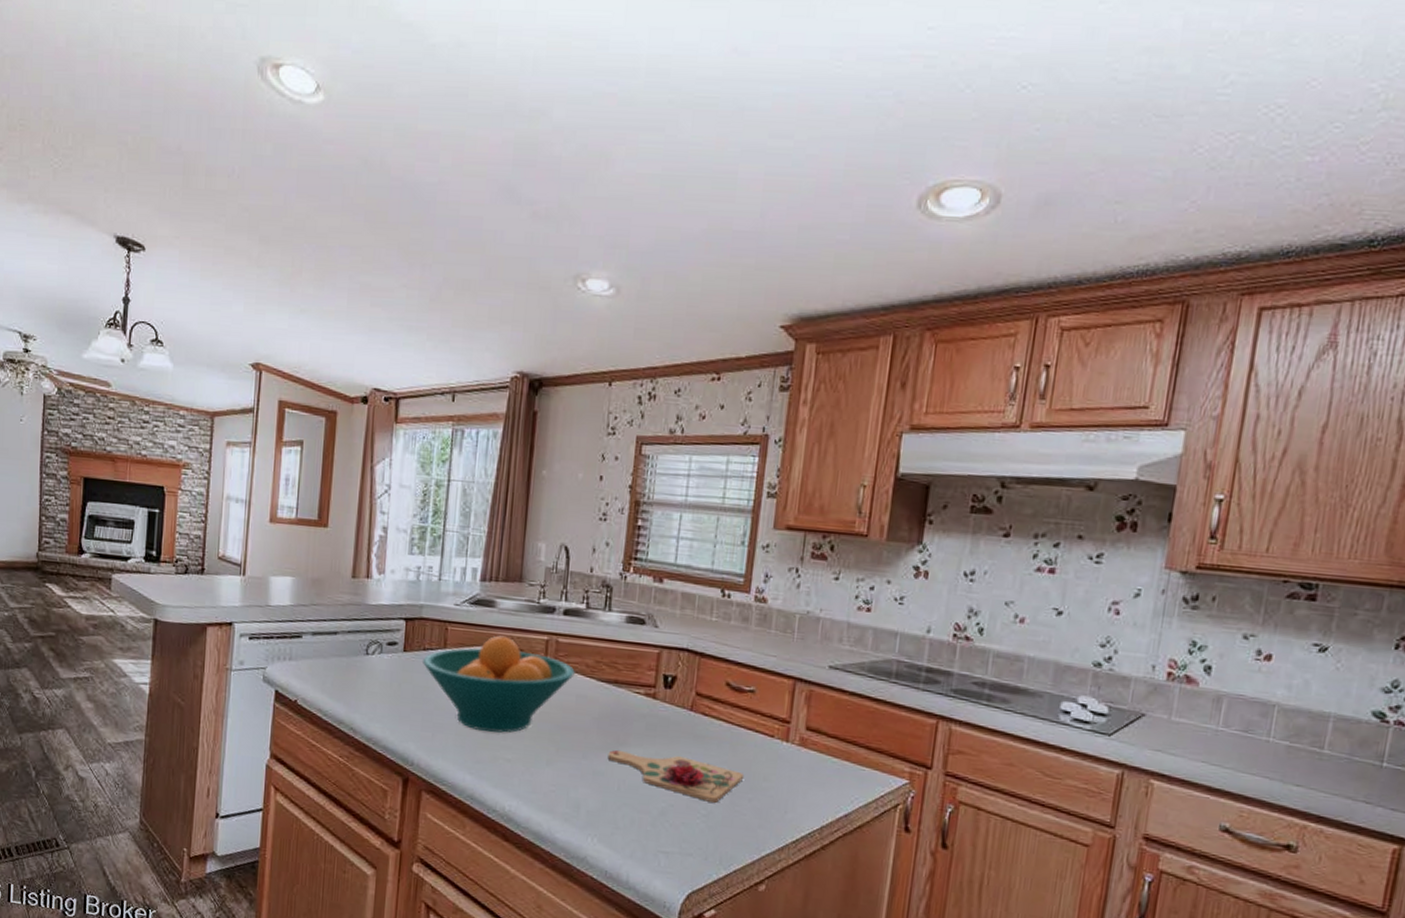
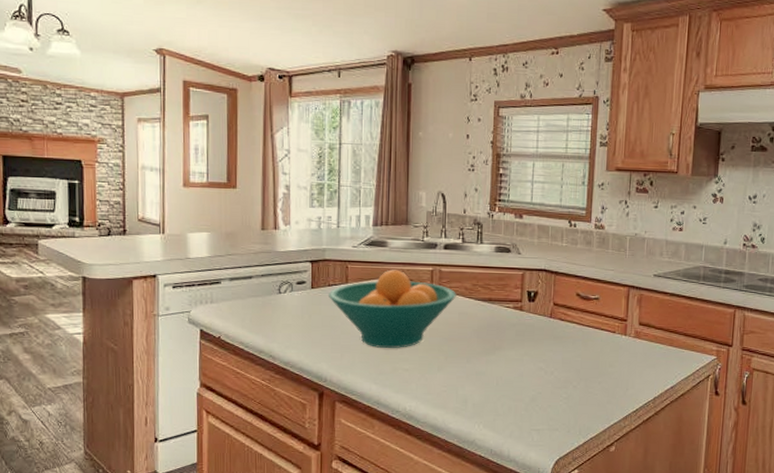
cutting board: present [607,750,745,803] -> none [487,354,595,387]

